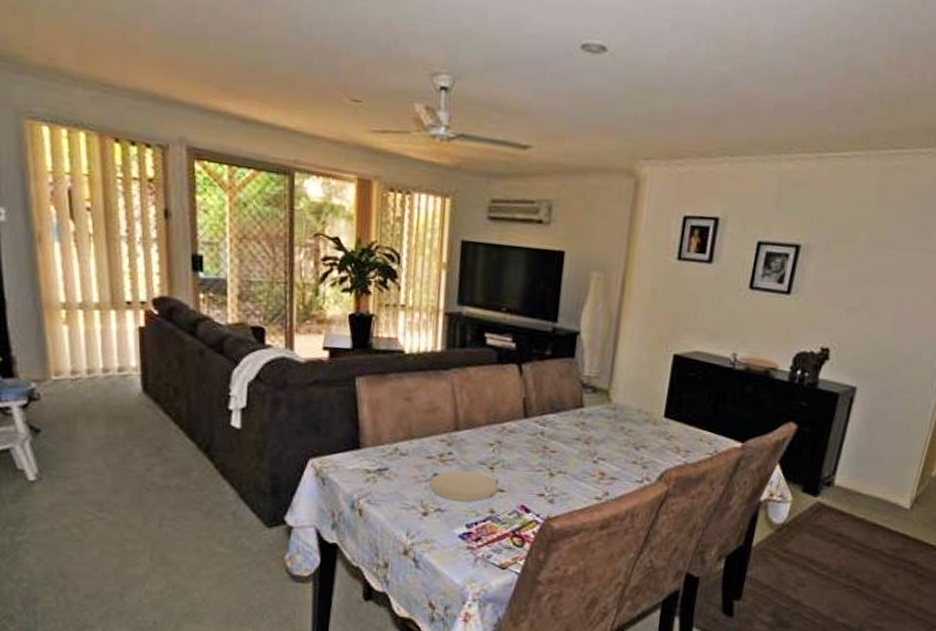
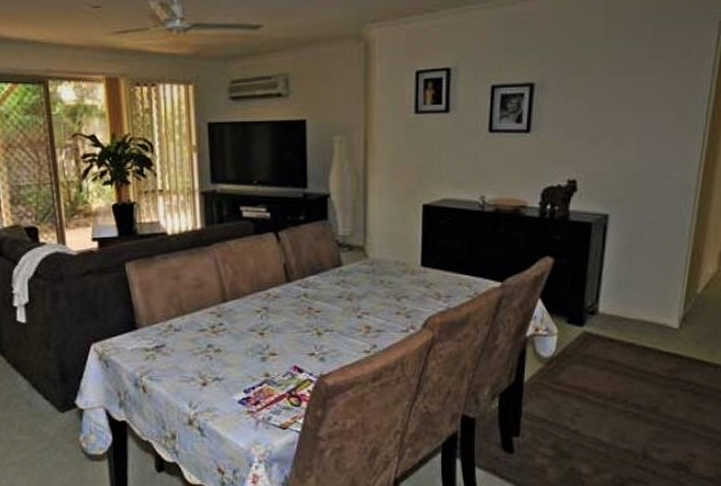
plate: present [429,470,499,502] -> none [205,338,270,368]

